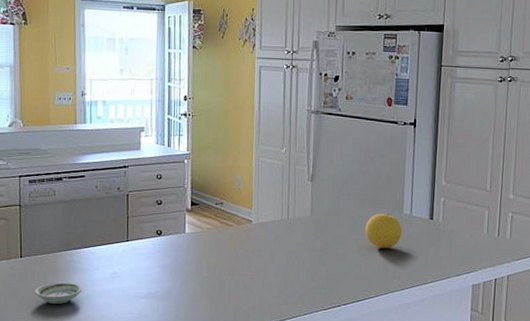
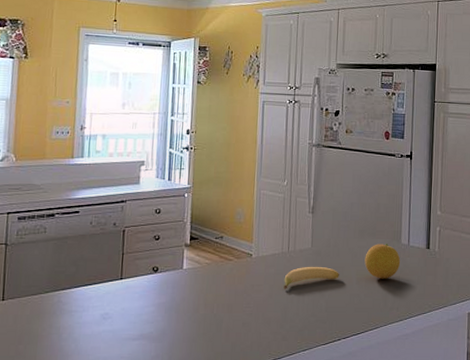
saucer: present [34,282,82,304] -> none [15,326,69,350]
banana: none [283,233,339,255] -> present [283,266,339,289]

